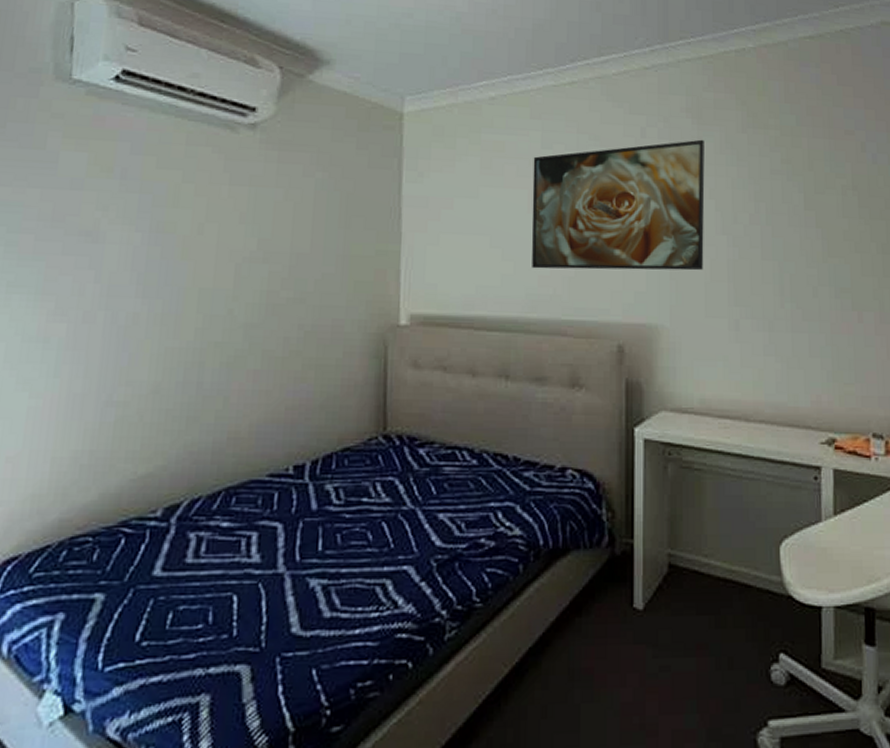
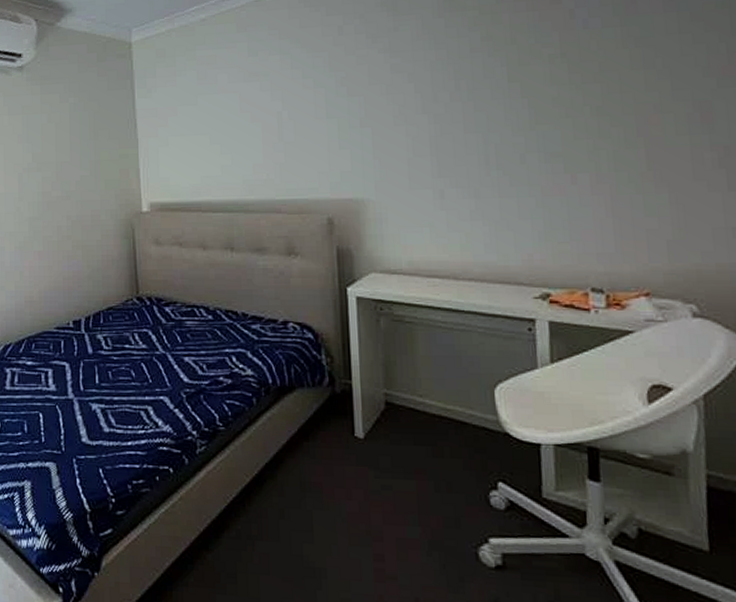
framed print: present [531,139,705,271] -> none [242,29,406,159]

